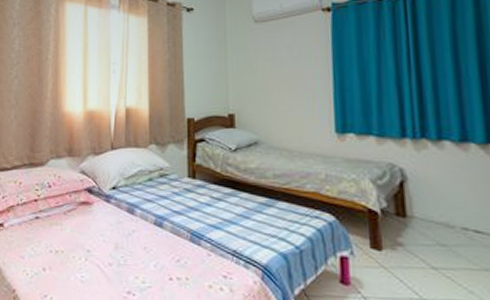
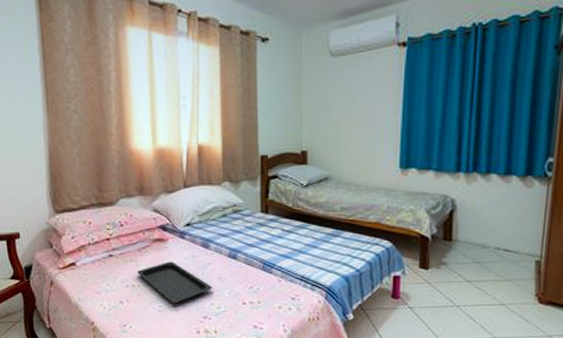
serving tray: none [62,226,137,274] -> present [137,261,212,304]

